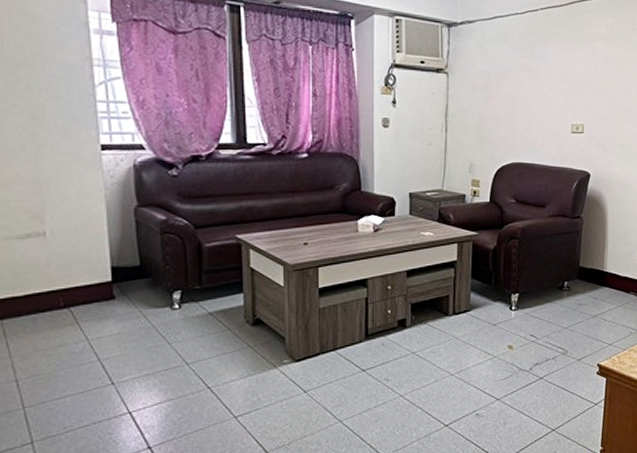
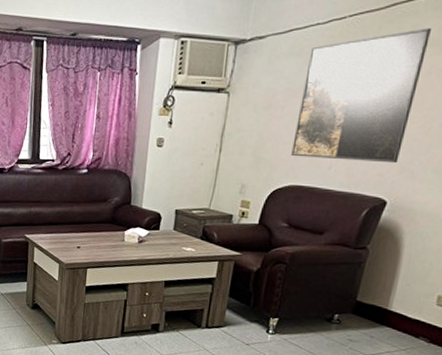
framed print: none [510,24,601,140] -> present [291,27,431,164]

